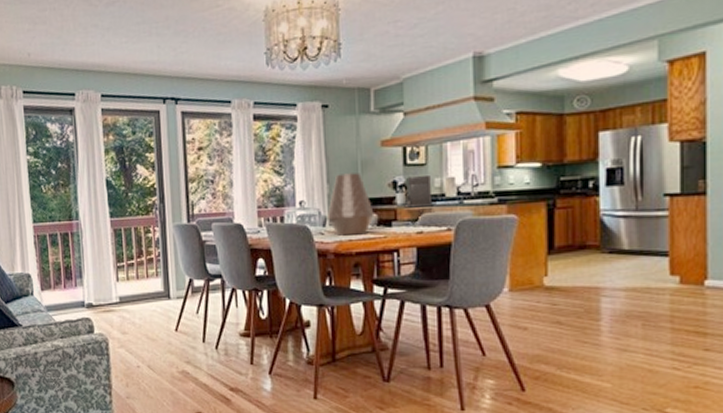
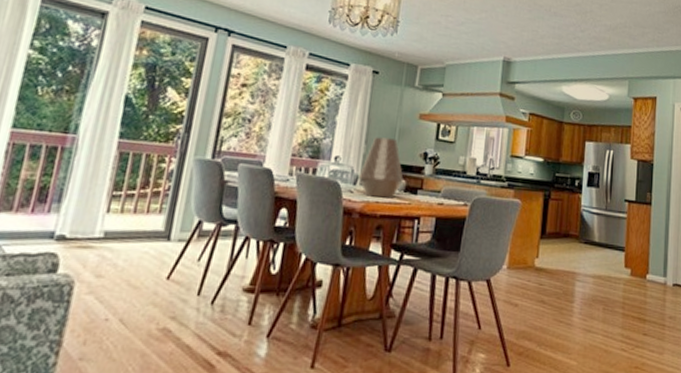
coffee maker: present [404,174,433,209] -> none [430,151,457,183]

